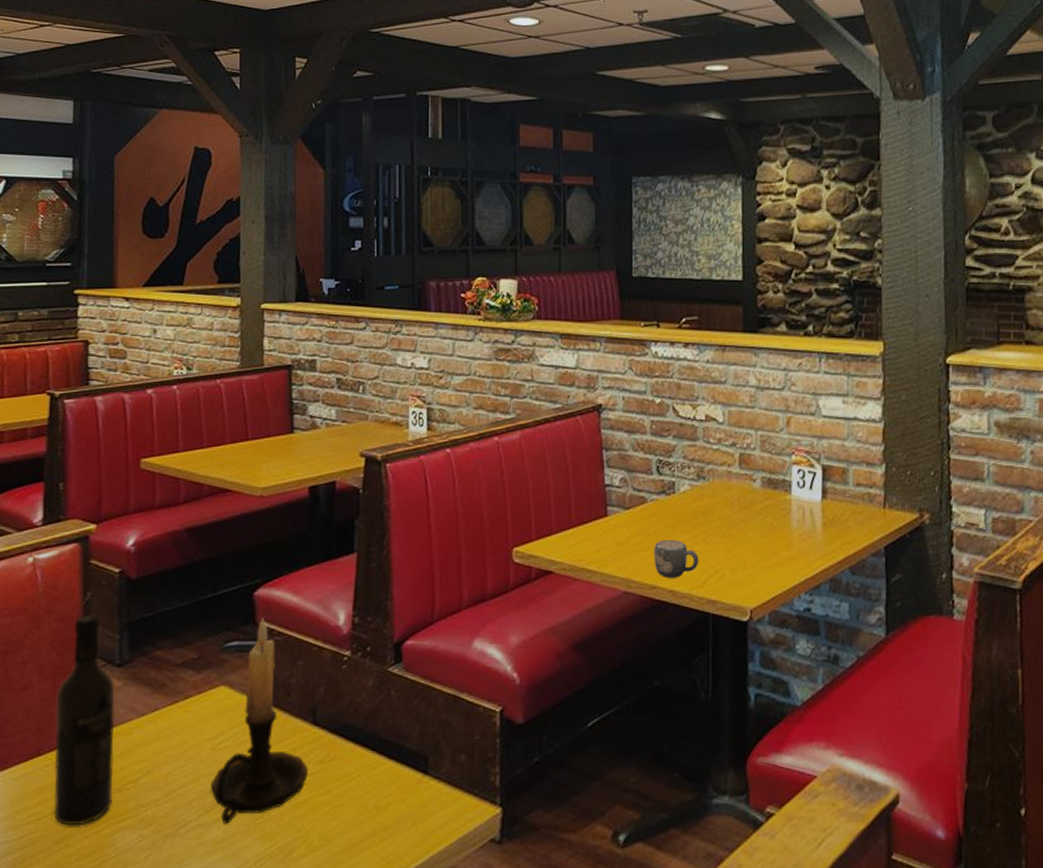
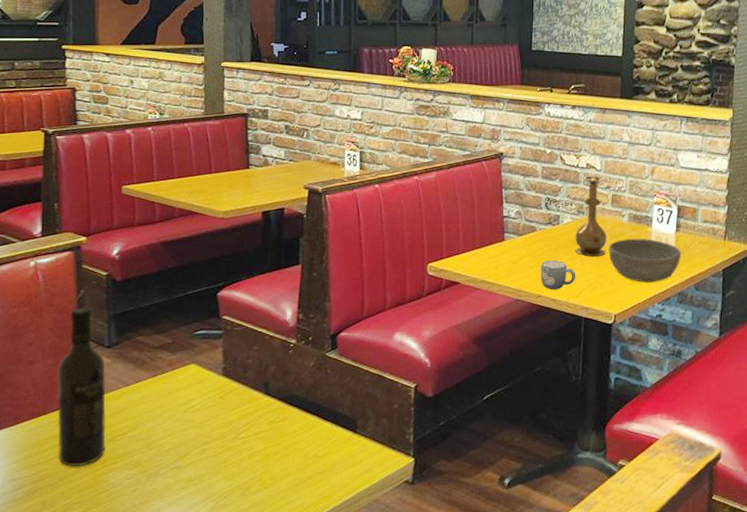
candle holder: present [210,617,308,825] -> none [184,312,262,468]
vase: none [695,430,737,533] -> present [575,176,608,256]
bowl: none [738,509,831,566] -> present [608,238,682,283]

